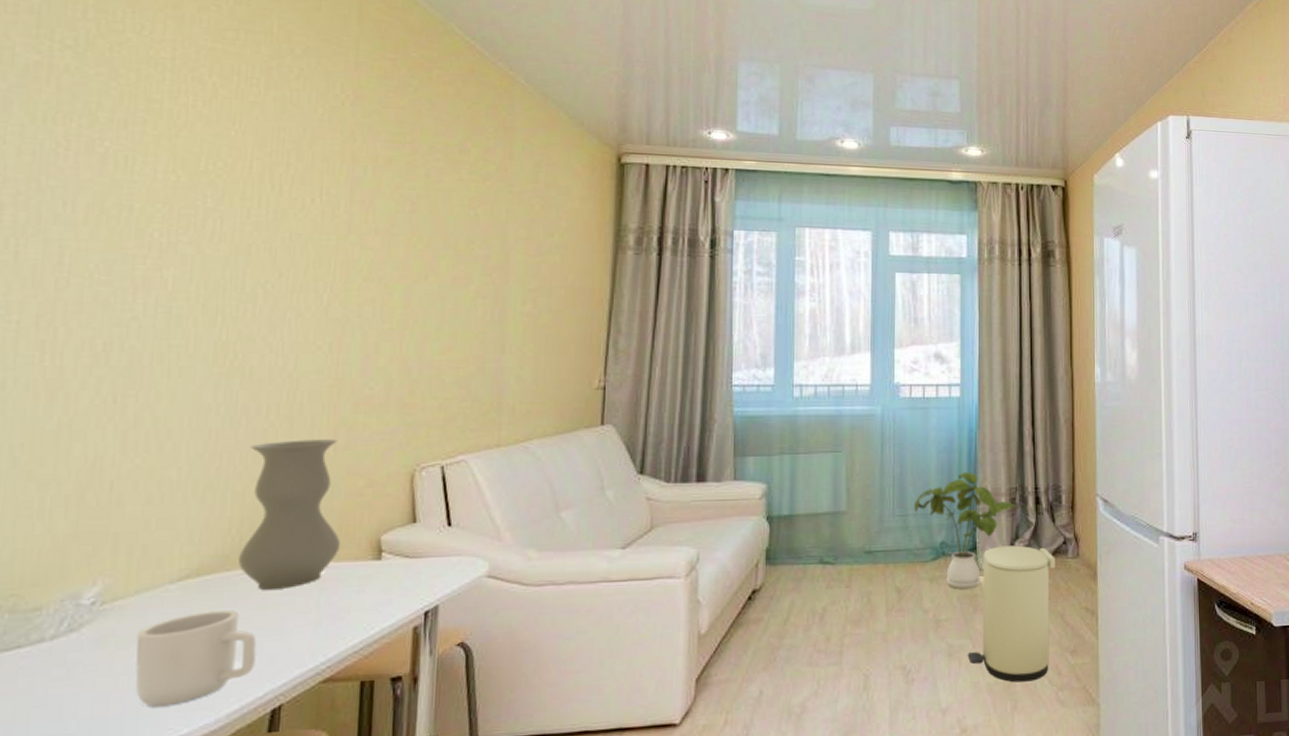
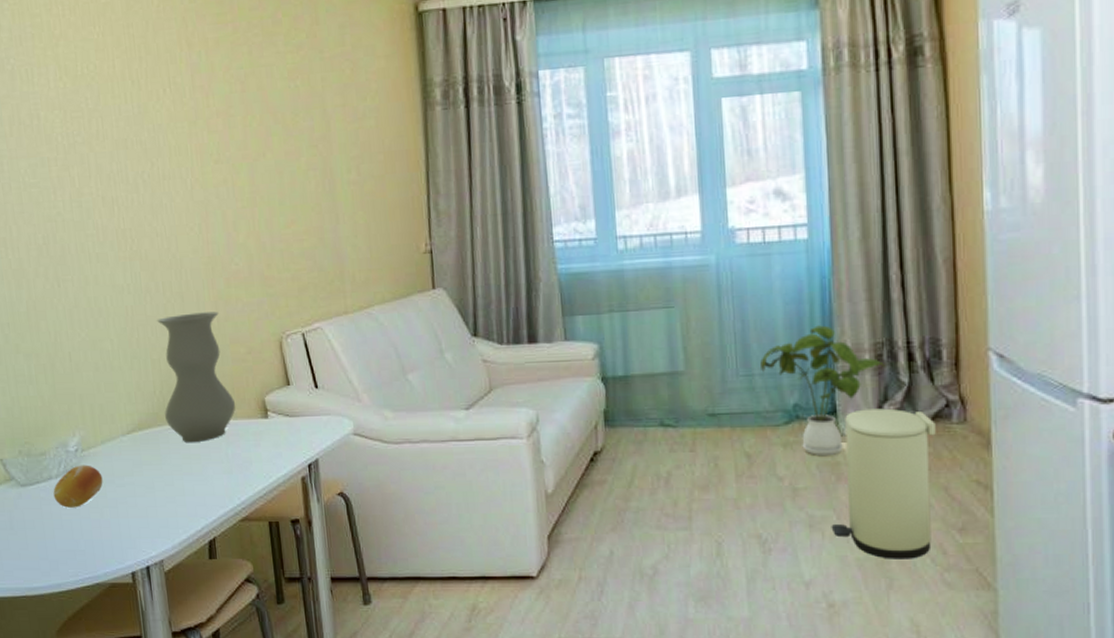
fruit: none [41,621,127,679] -> present [53,465,103,508]
mug: present [135,610,257,706] -> none [108,459,192,533]

